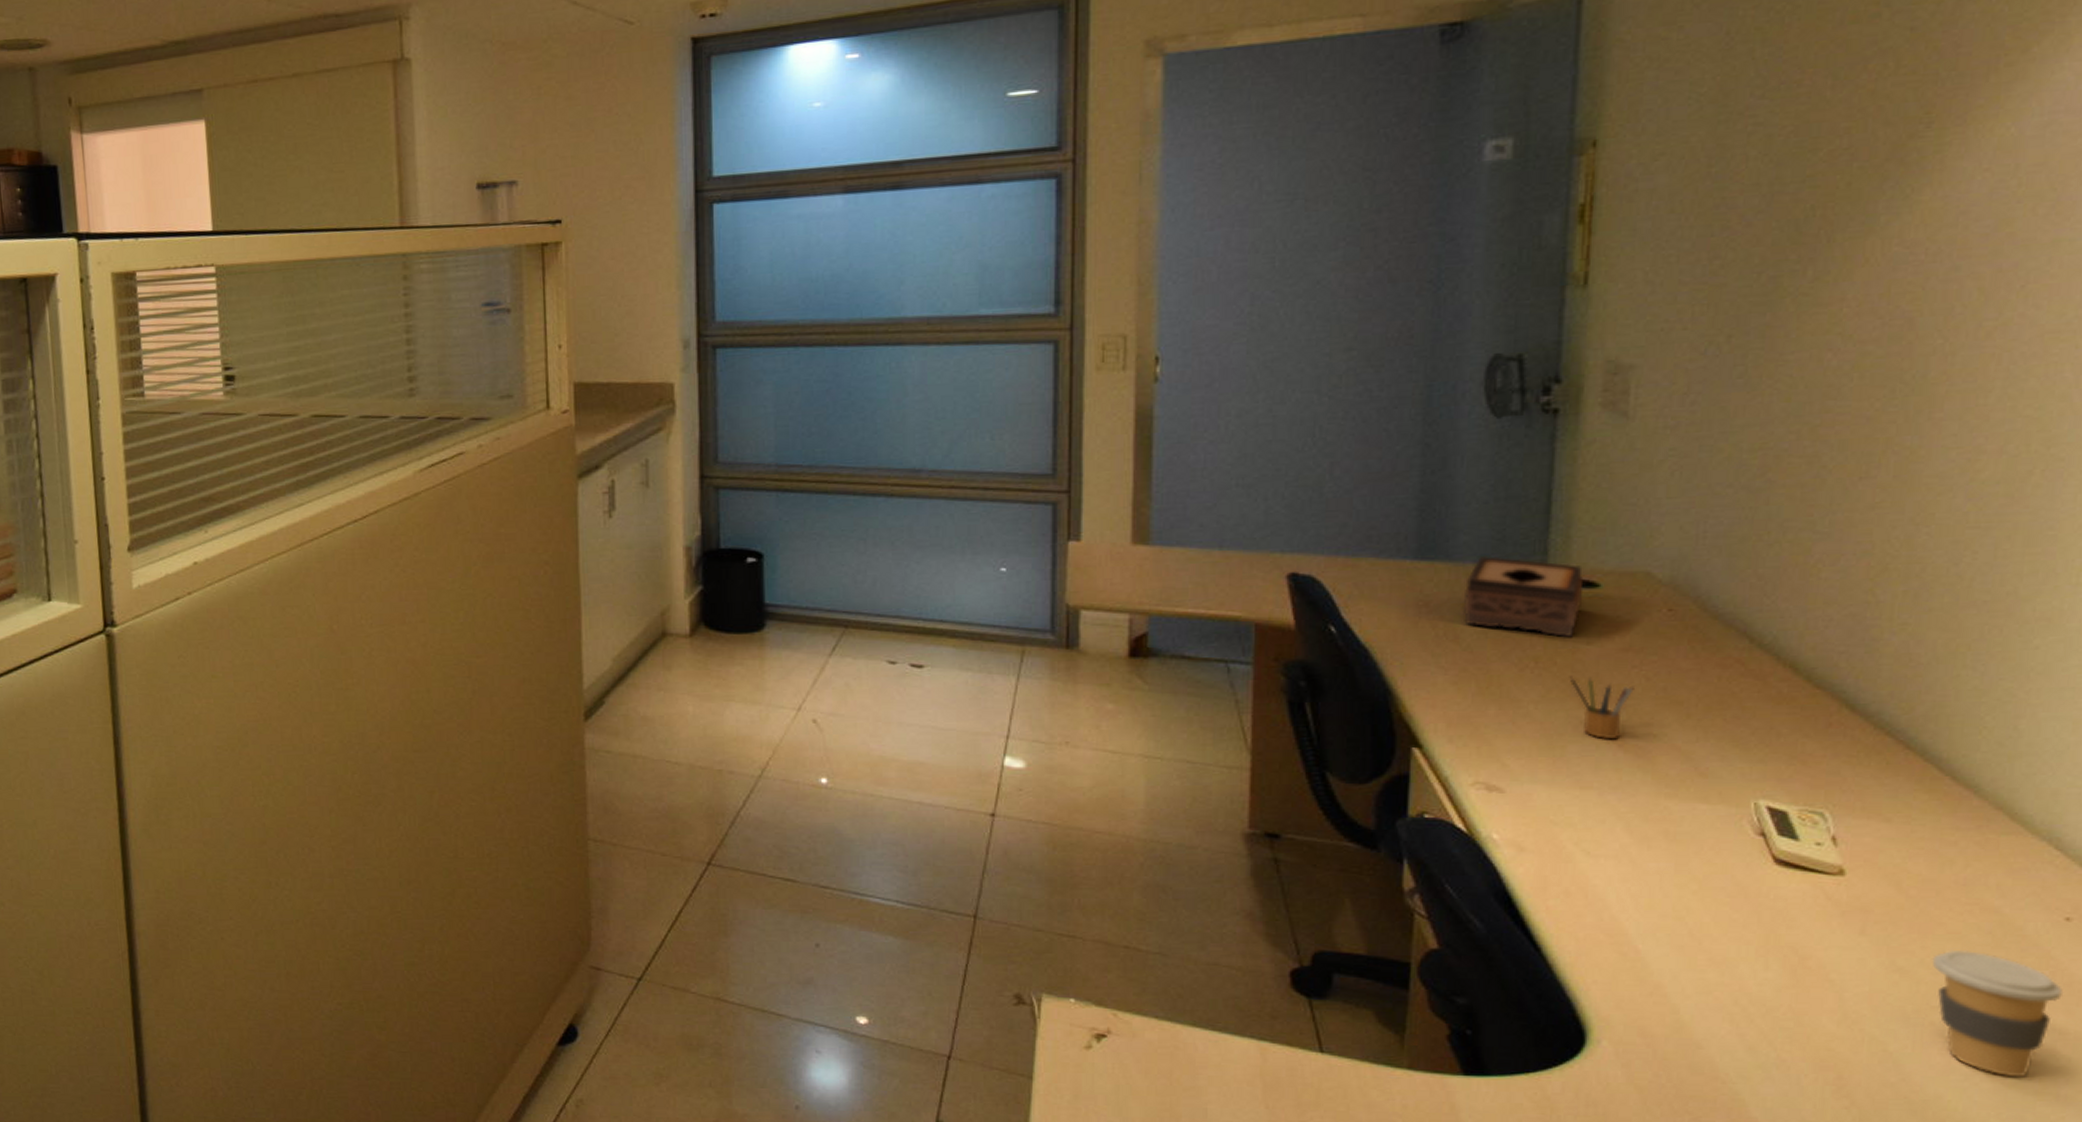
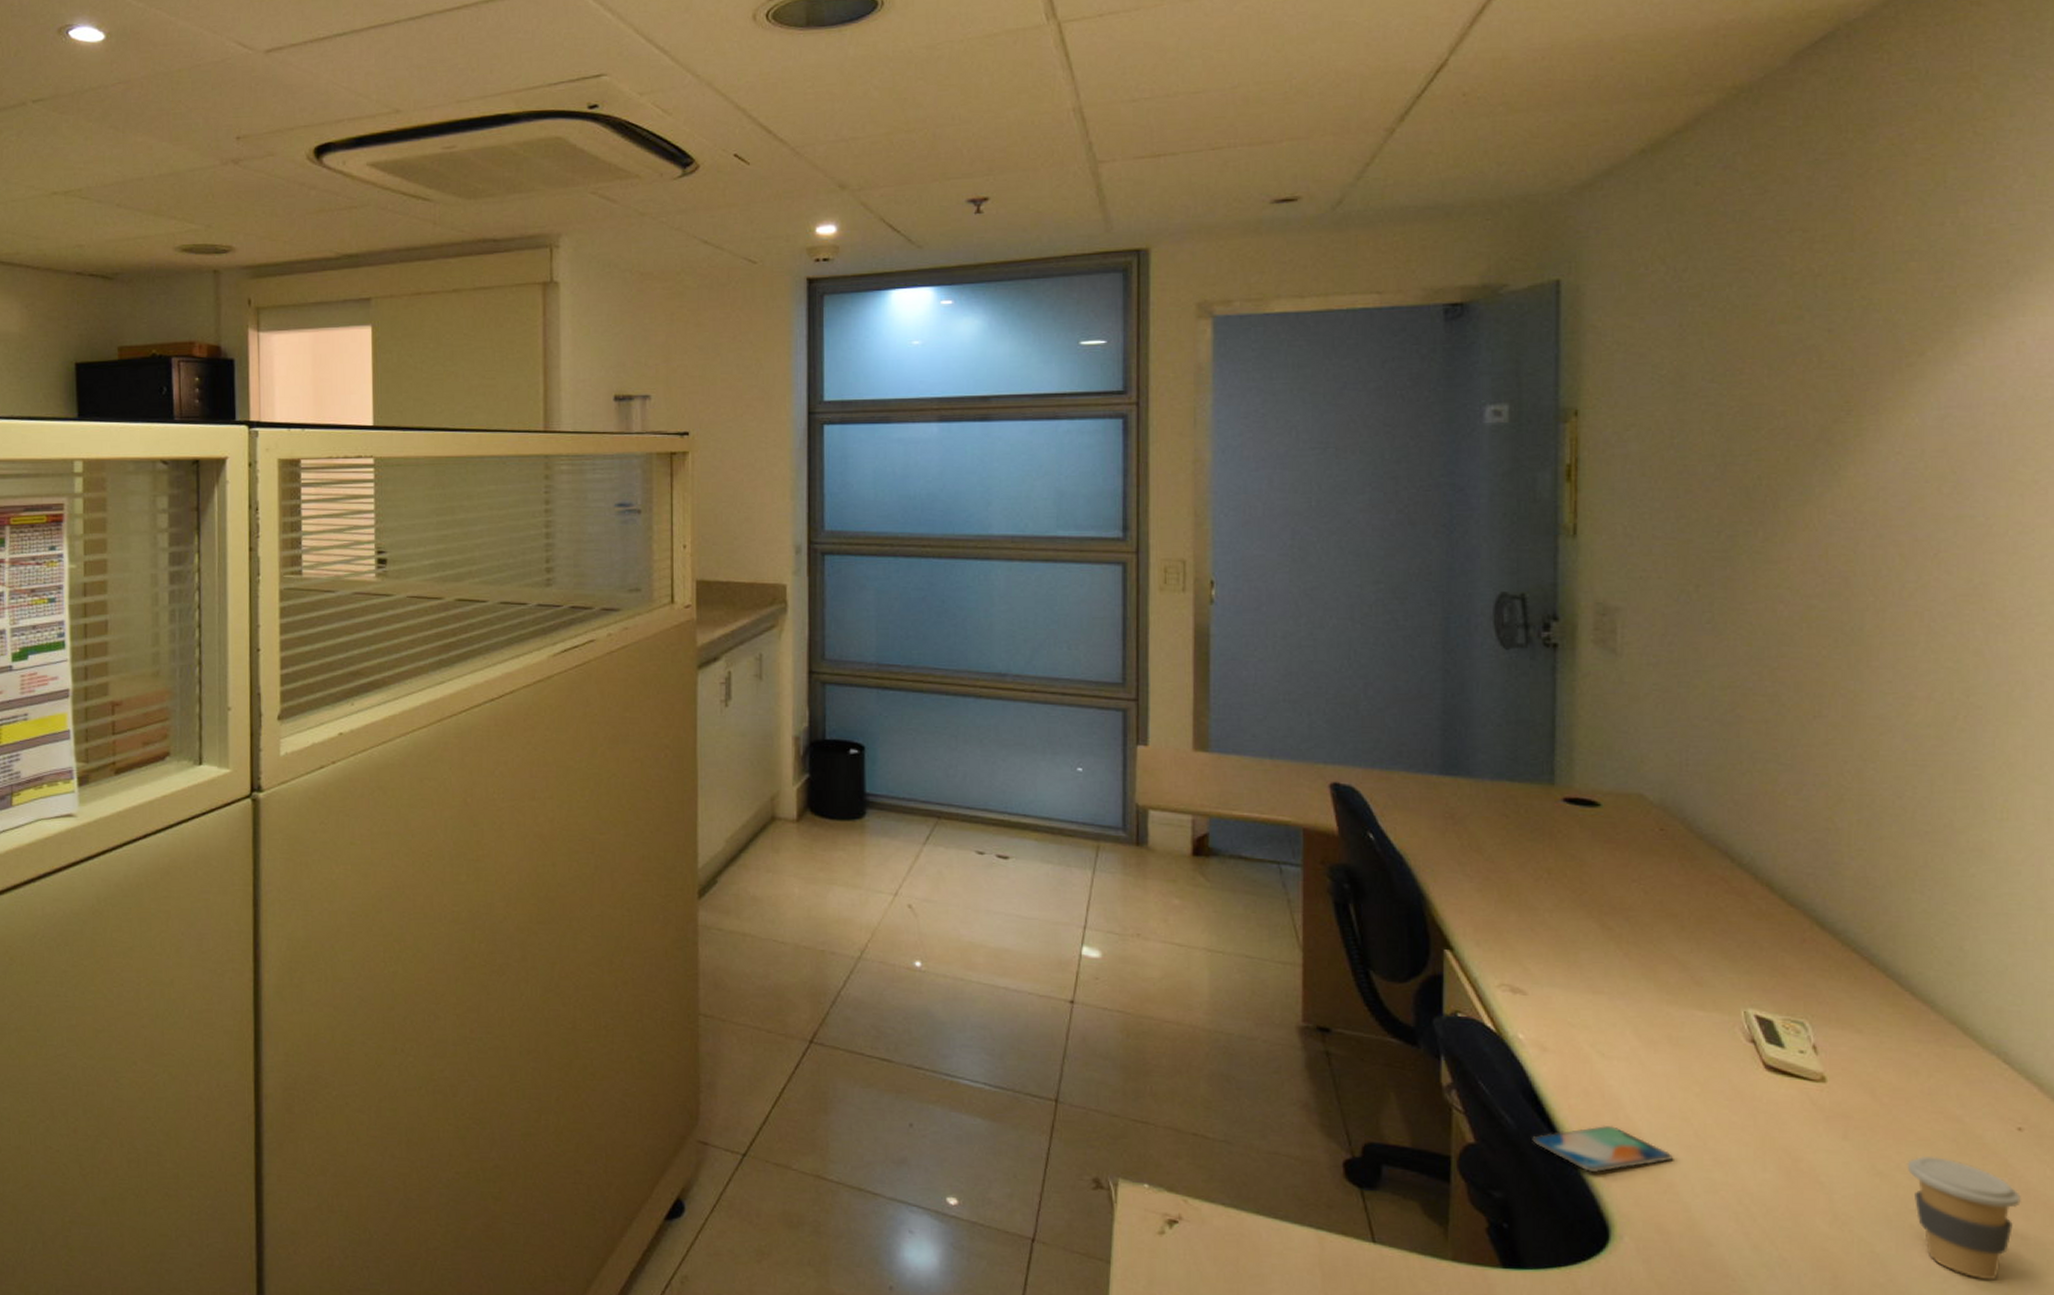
tissue box: present [1462,555,1583,637] -> none [1483,773,1585,851]
smartphone: none [1503,927,1662,976] -> present [1532,1126,1673,1173]
pencil box: present [1569,676,1634,739] -> none [1578,887,1635,947]

